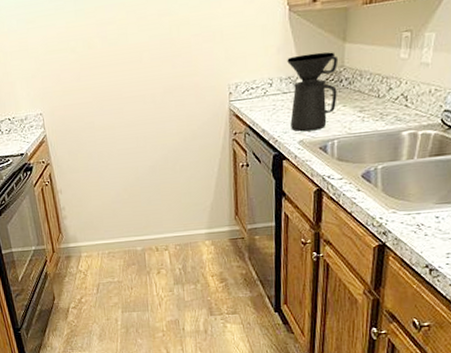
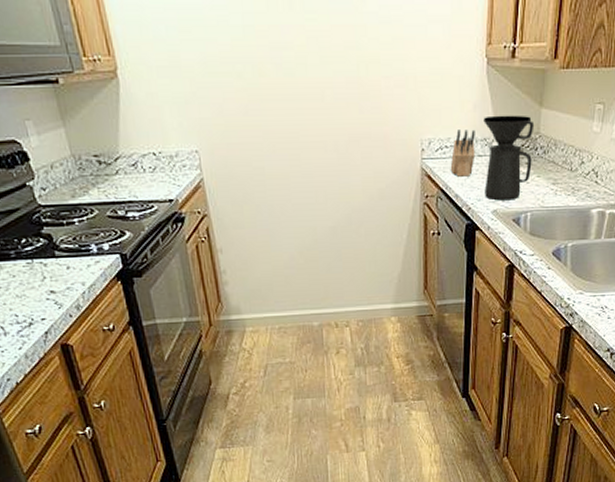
knife block: none [256,70,281,114] -> present [450,129,476,177]

